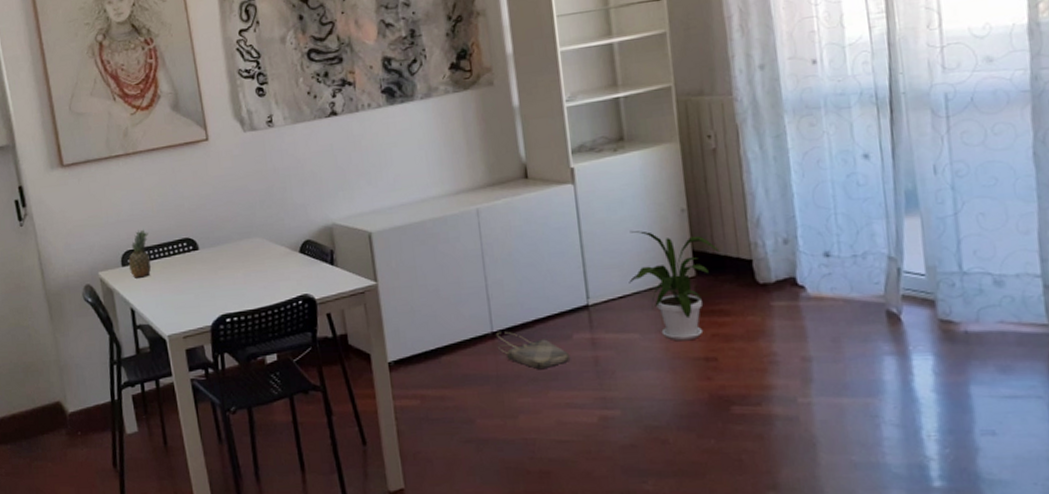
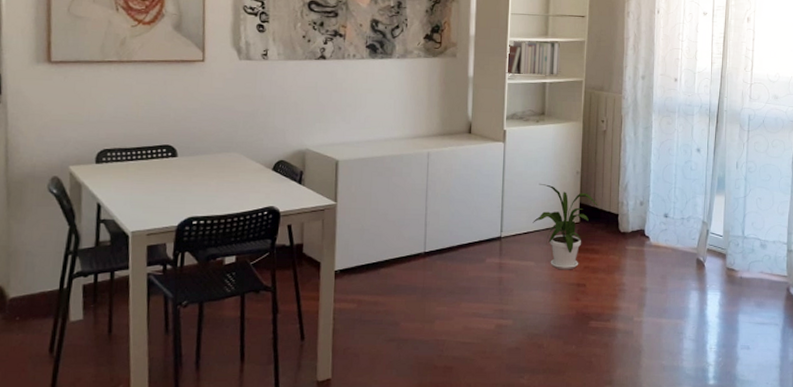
fruit: present [128,229,152,278] -> none [102,131,129,176]
tote bag: present [497,332,571,369] -> none [428,253,482,284]
books: none [559,41,636,95] -> present [505,41,561,76]

